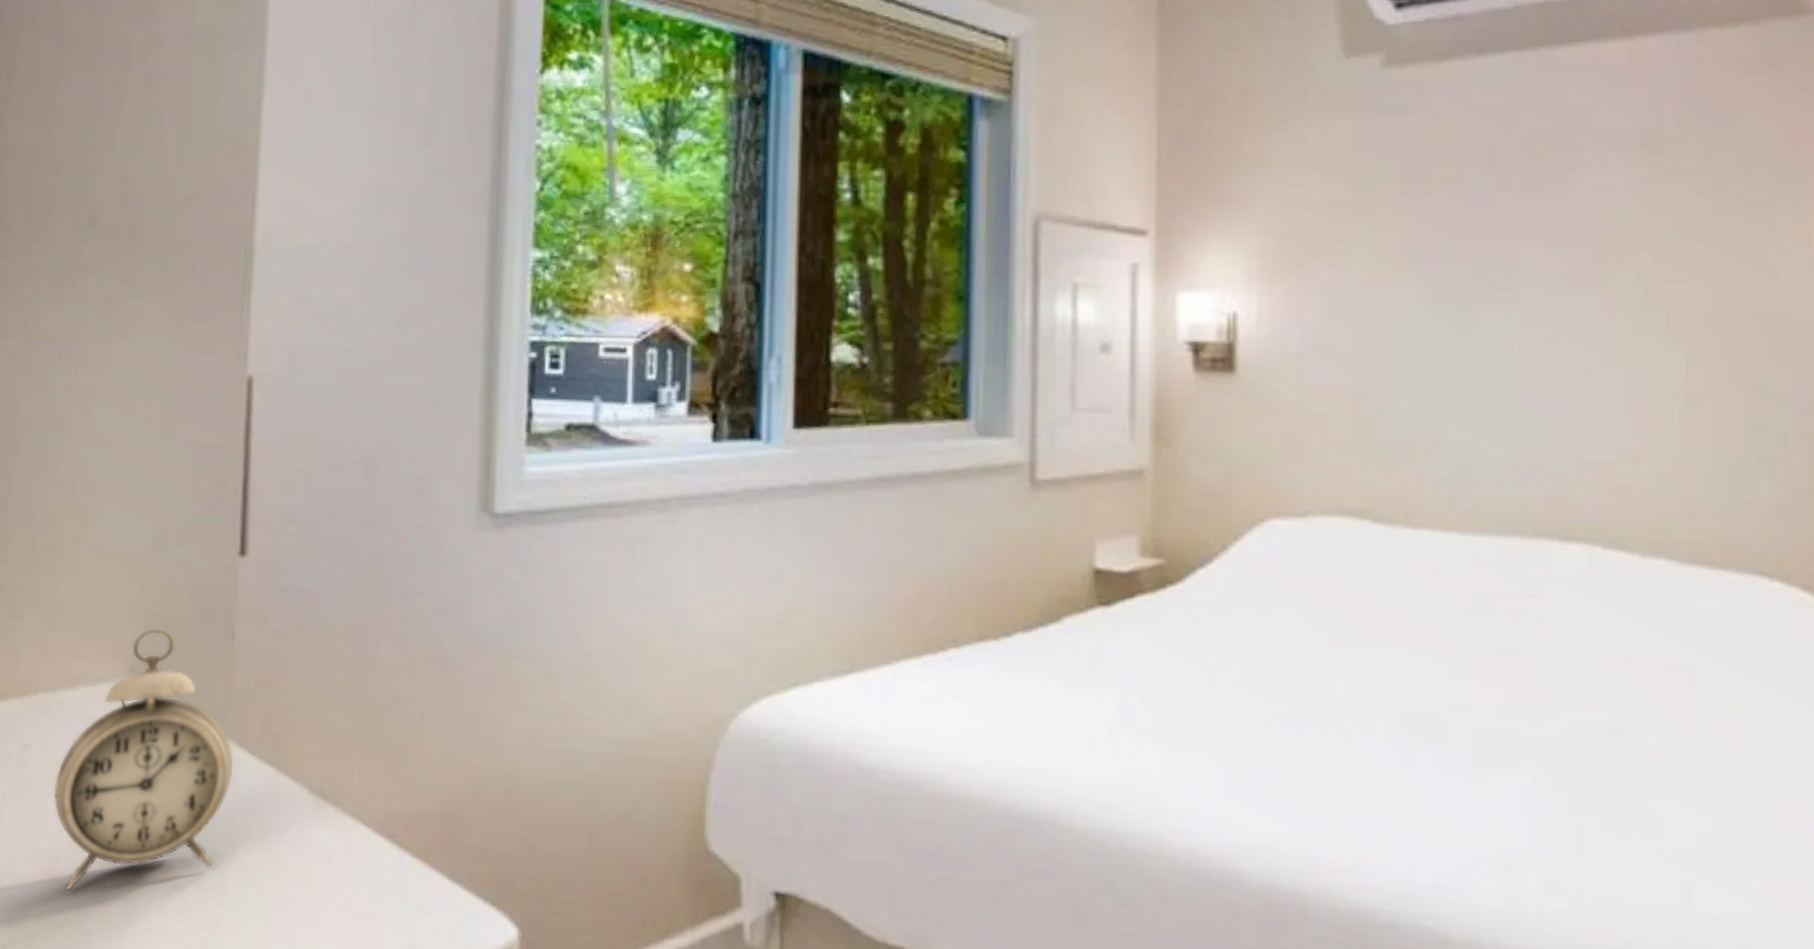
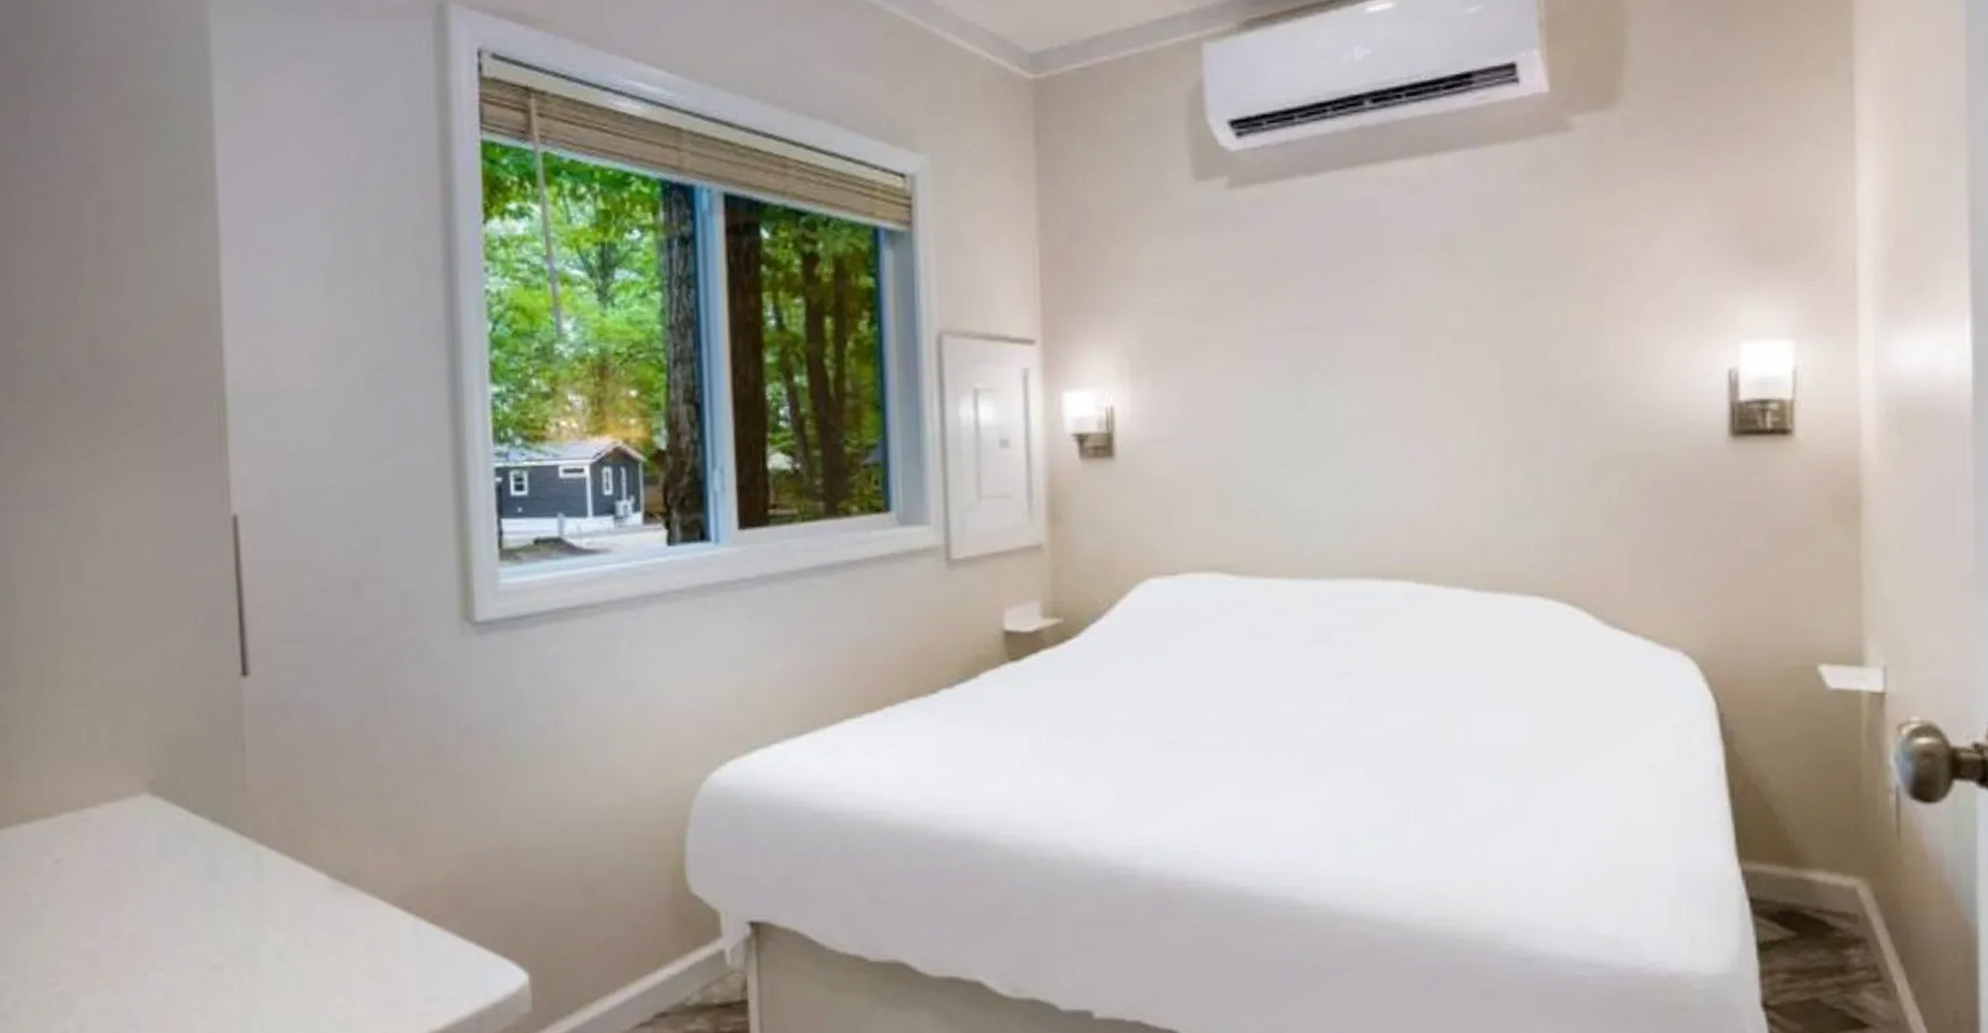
alarm clock: present [53,626,234,890] -> none [88,745,257,982]

